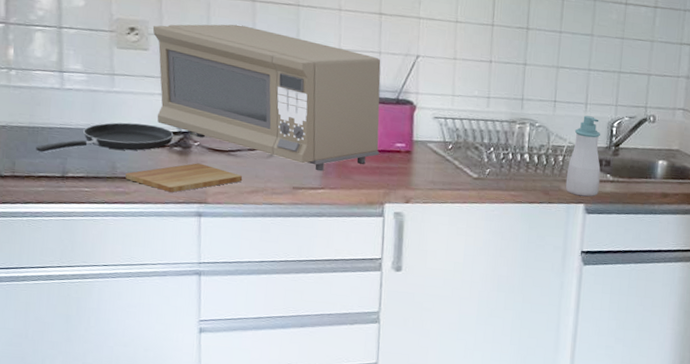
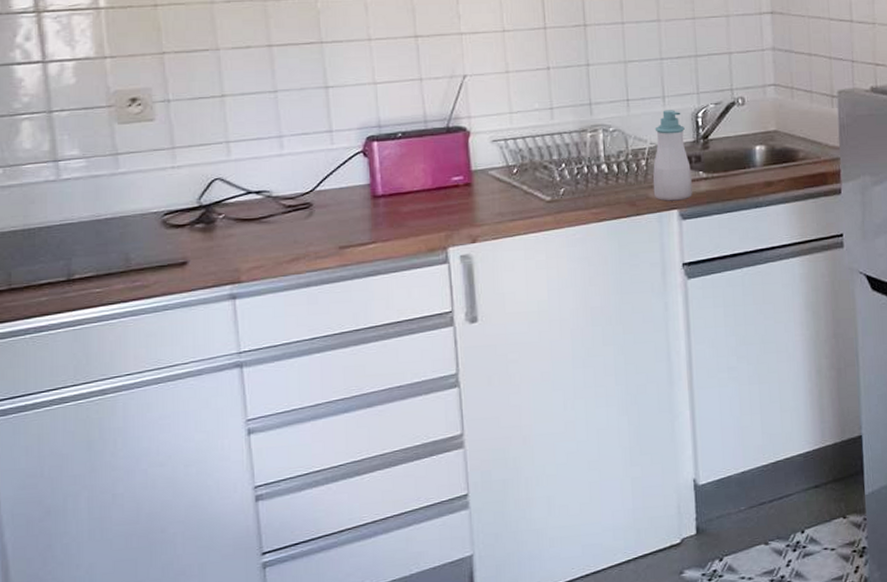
frying pan: present [36,122,174,153] -> none [34,204,194,257]
cutting board: present [125,163,243,193] -> none [142,238,280,277]
microwave: present [152,24,381,172] -> none [157,74,435,224]

